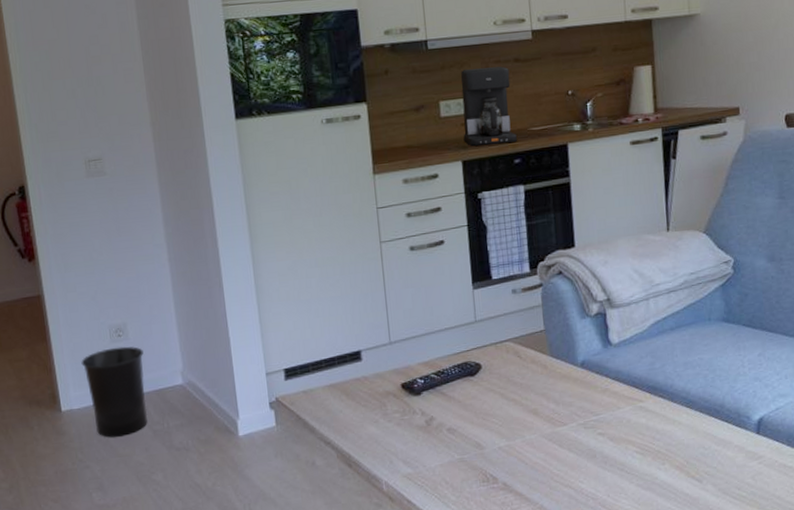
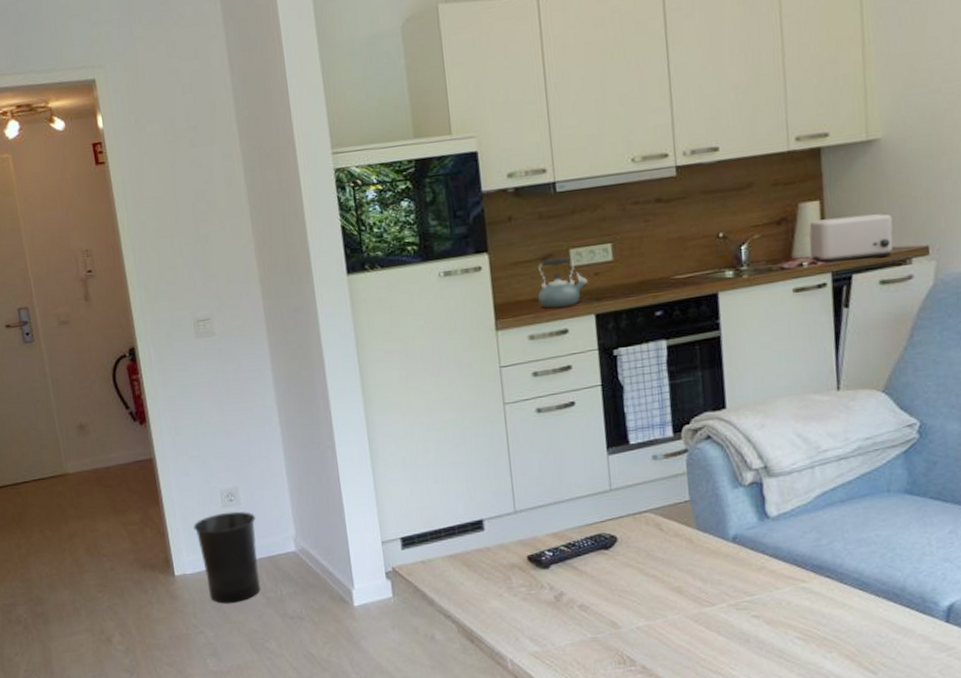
kettle: none [410,108,455,156] -> present [537,257,588,310]
coffee maker: present [461,66,517,147] -> none [594,208,659,299]
toaster: none [643,78,711,120] -> present [809,213,893,263]

